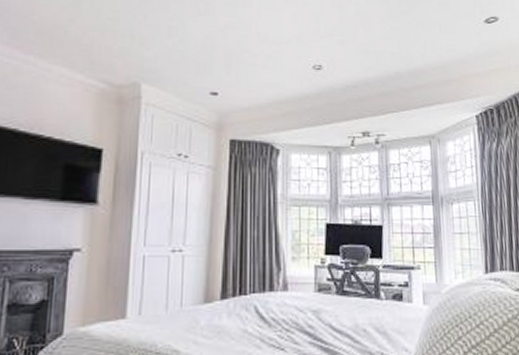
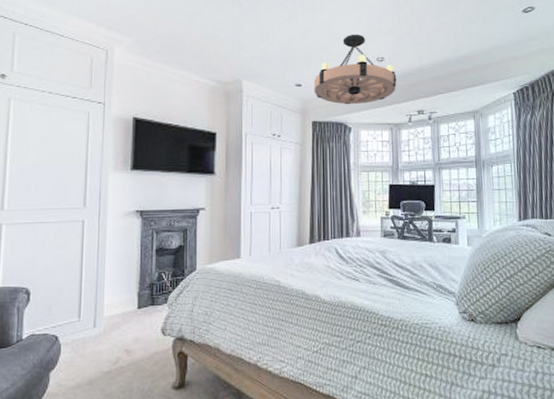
chandelier: none [233,35,337,121] -> present [314,34,397,105]

